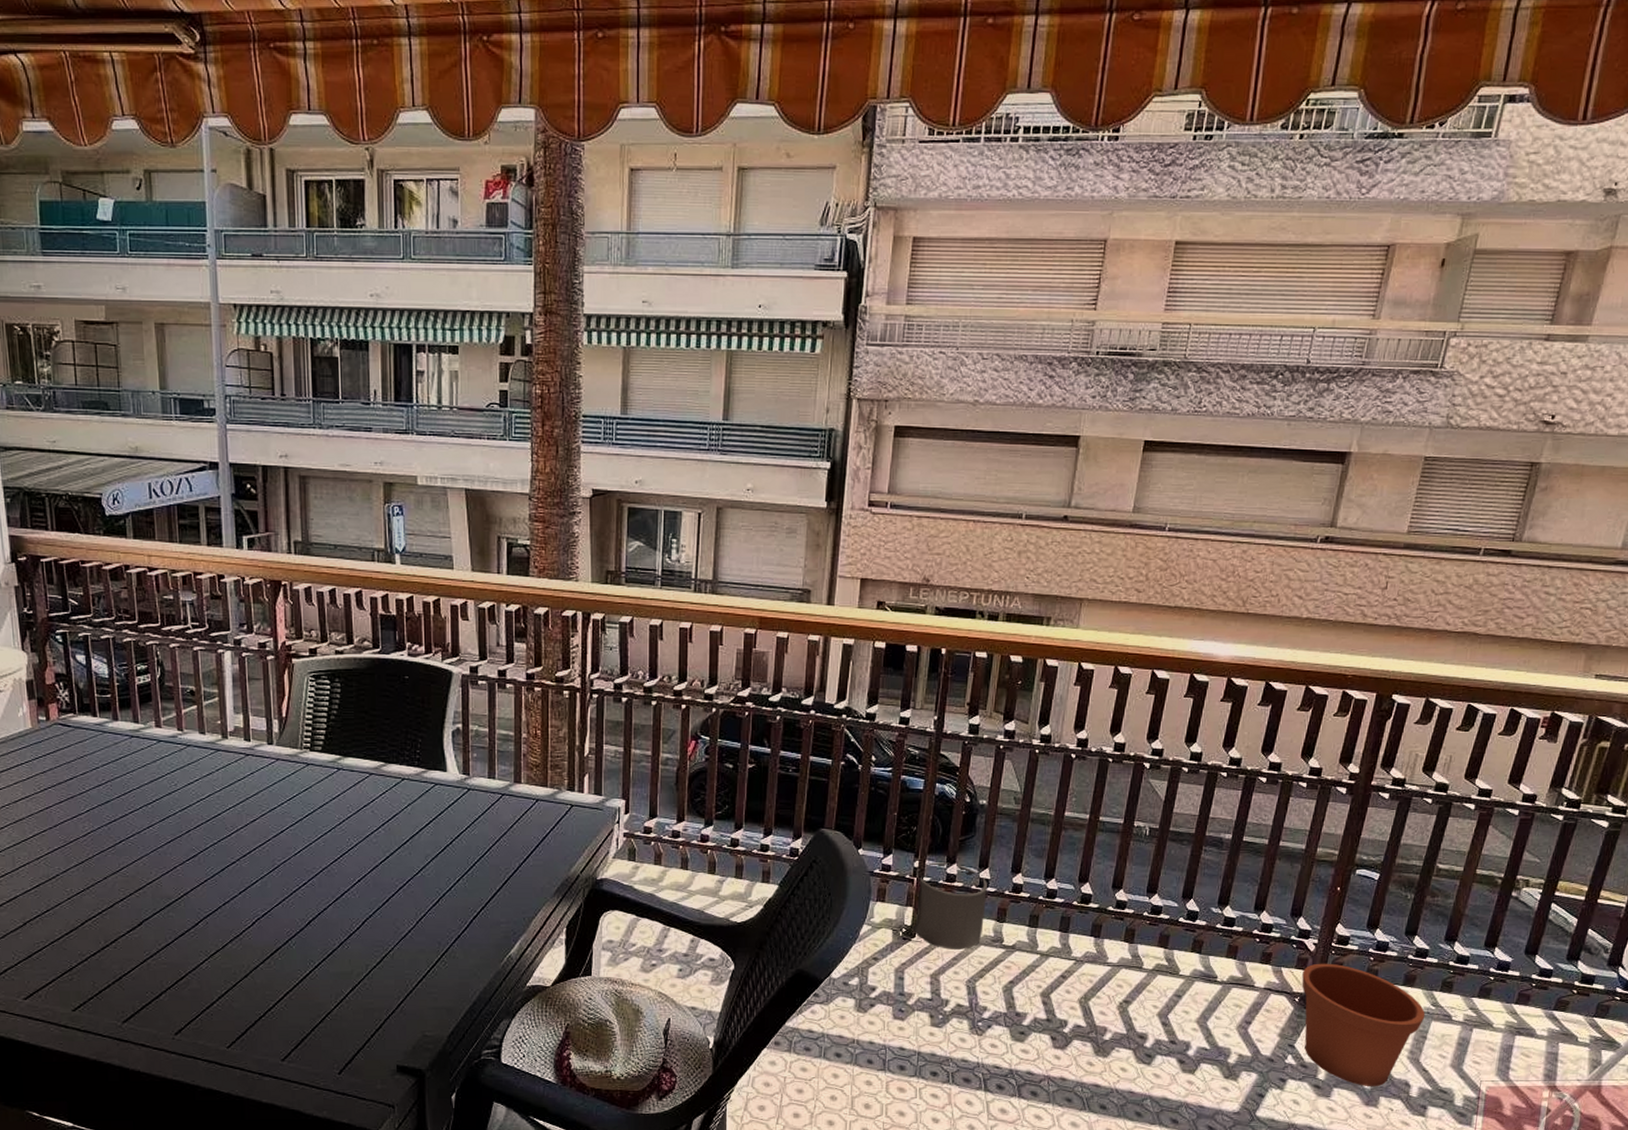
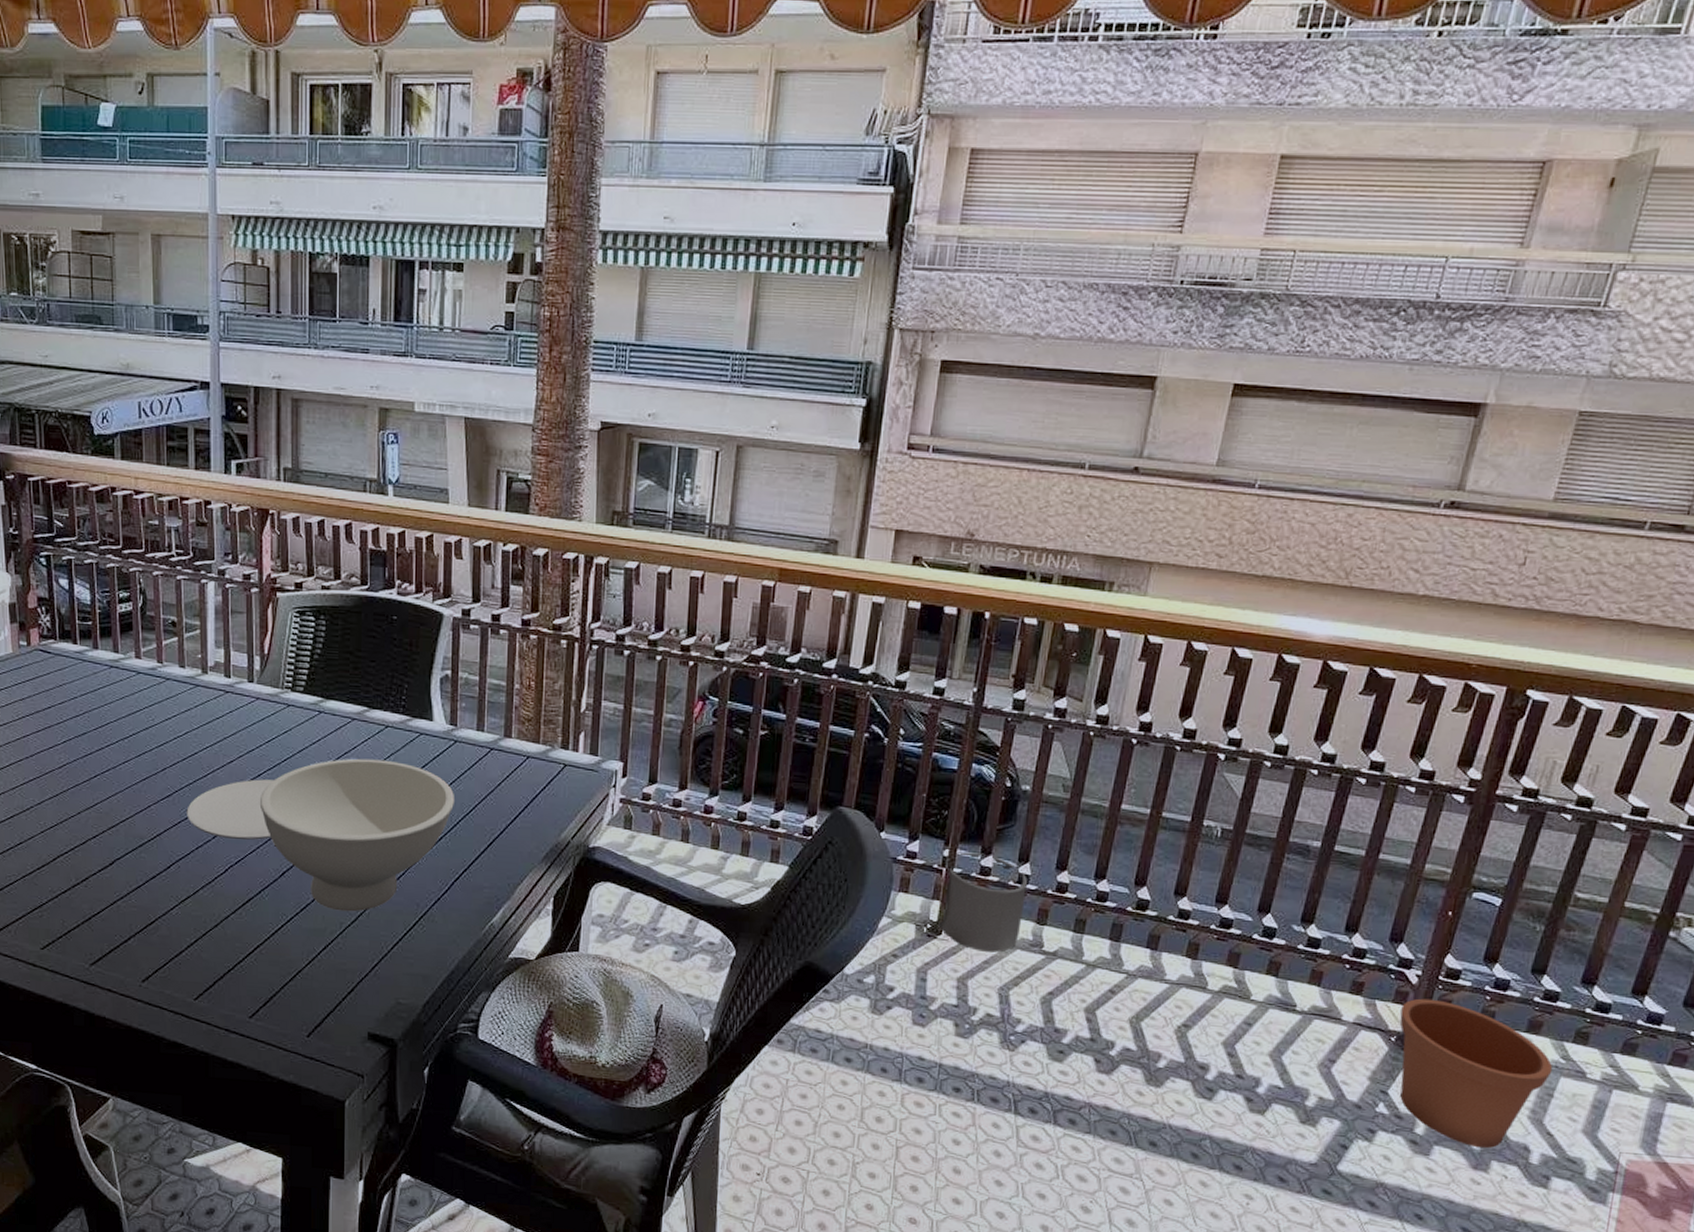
plate: none [212,835,297,894] -> present [186,779,275,841]
bowl: none [283,810,471,954] -> present [259,758,455,912]

